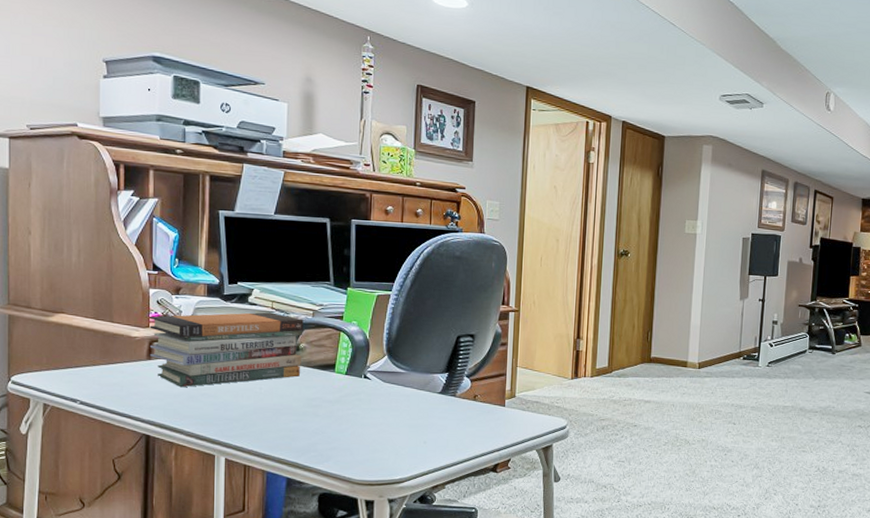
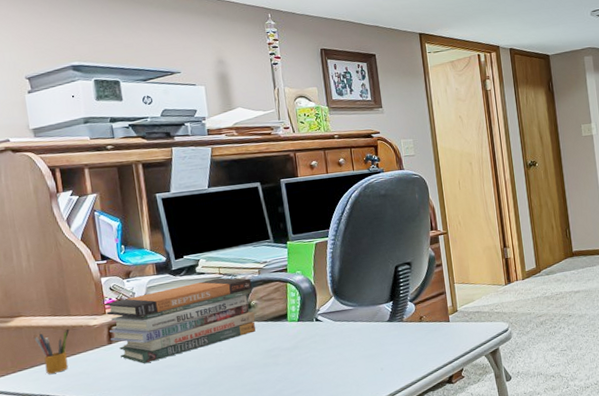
pencil box: none [73,333,110,379] -> present [33,326,70,374]

